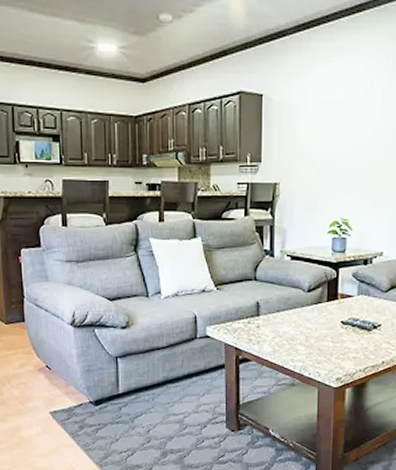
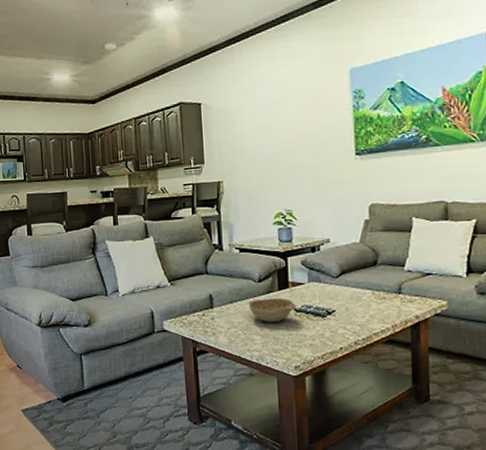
decorative bowl: none [295,309,345,334] -> present [248,297,298,323]

